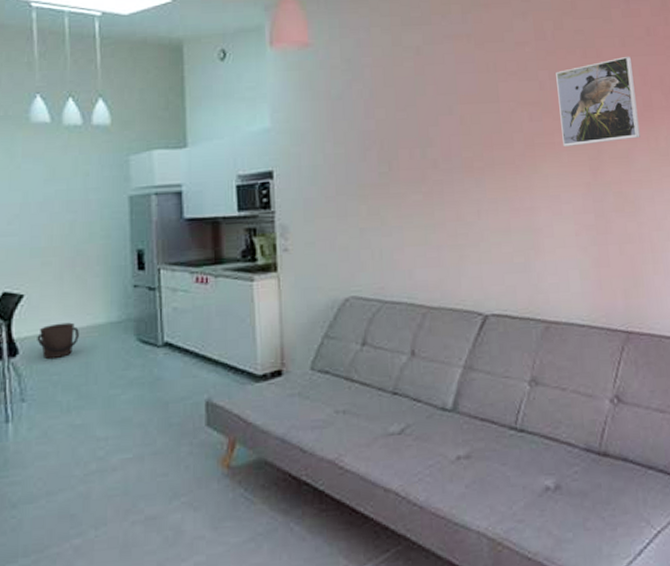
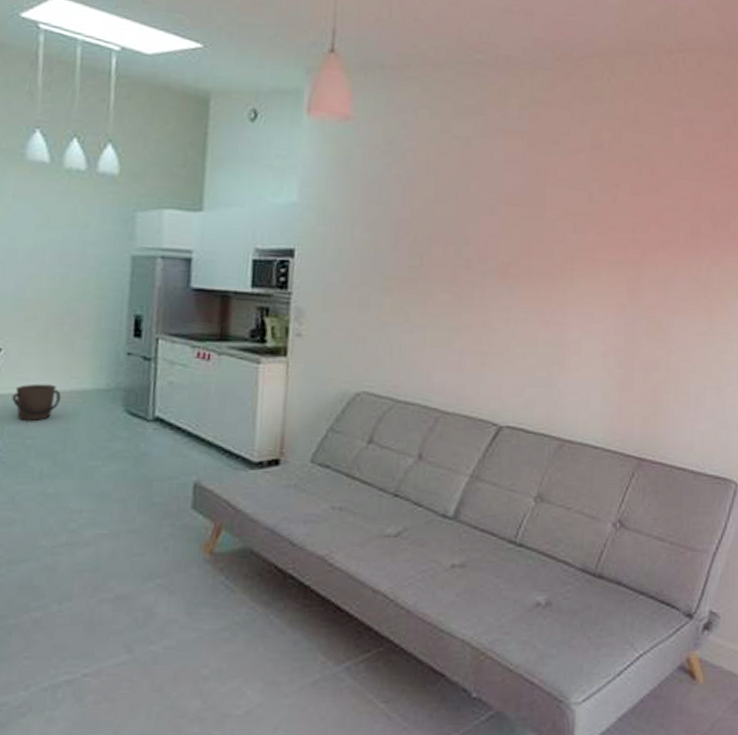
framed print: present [556,56,640,146] -> none [604,178,687,265]

